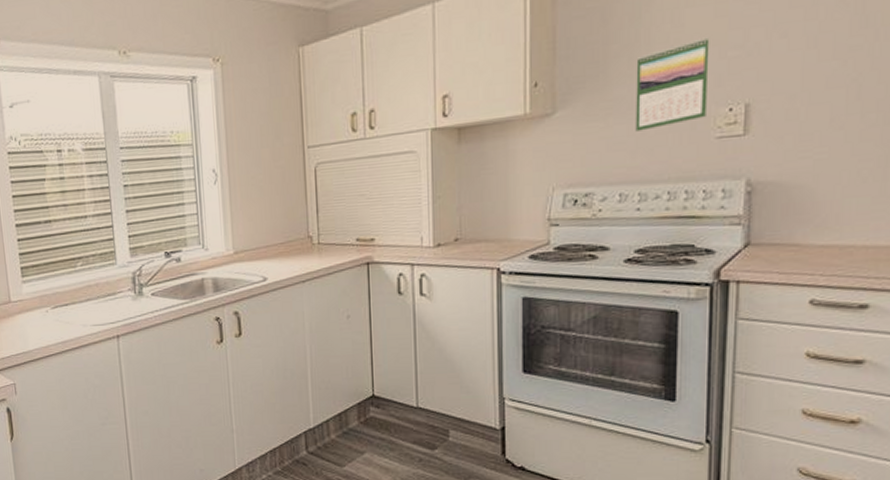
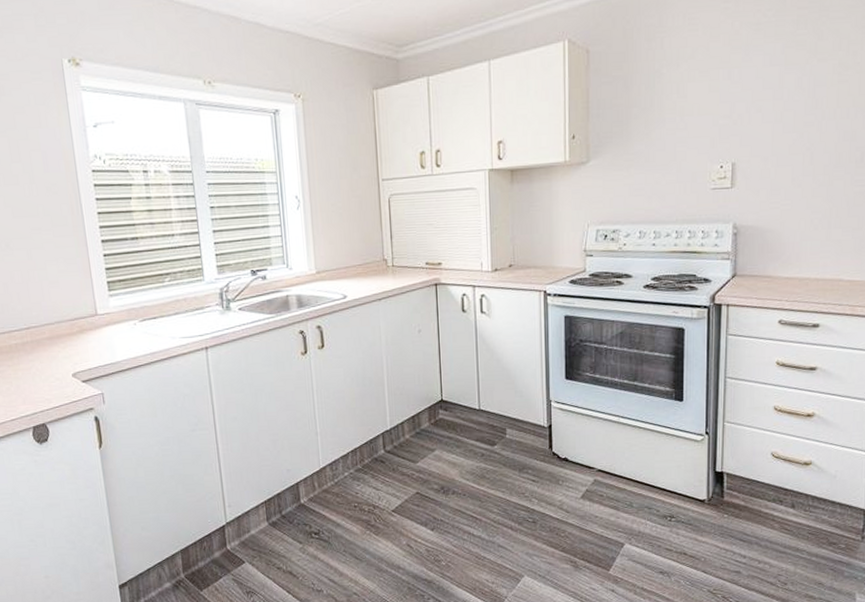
calendar: present [635,37,710,132] -> none [651,107,706,181]

